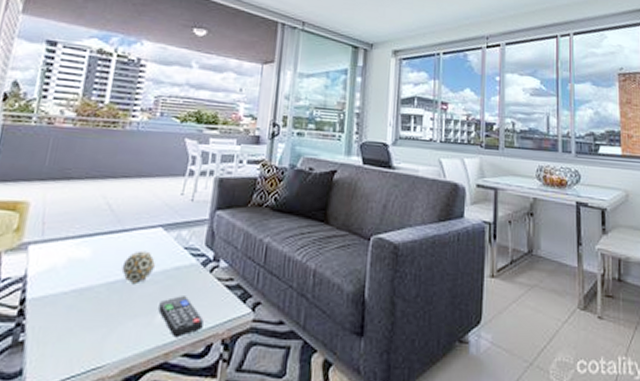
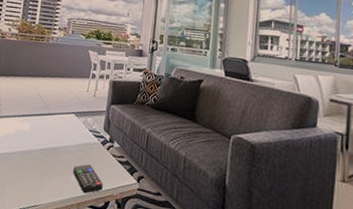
decorative ball: present [121,250,156,283] -> none [49,129,71,152]

